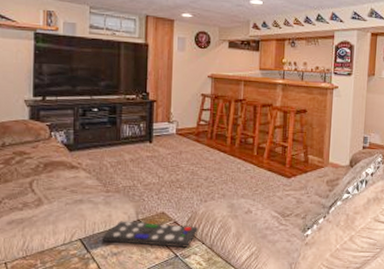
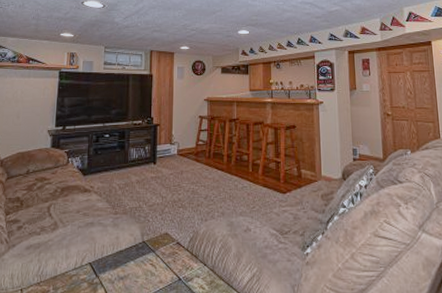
remote control: present [102,221,198,248] -> none [109,243,199,270]

